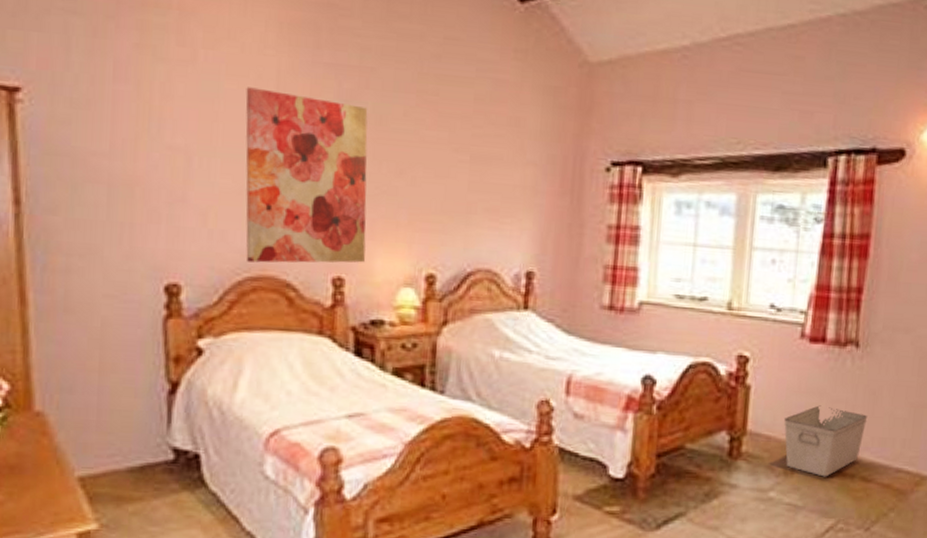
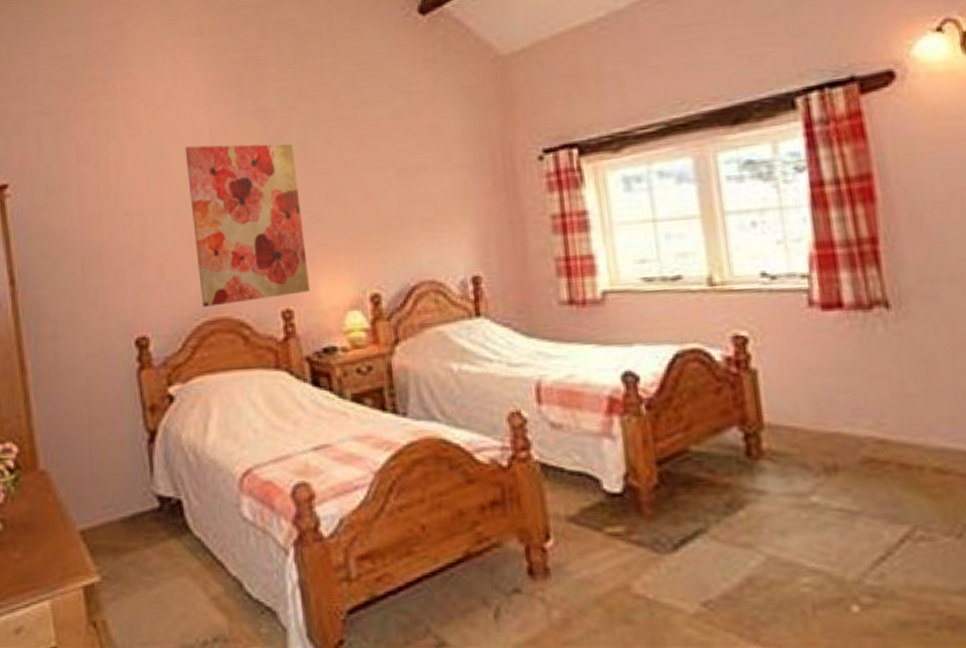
storage bin: present [784,405,868,477] -> none [810,384,925,472]

